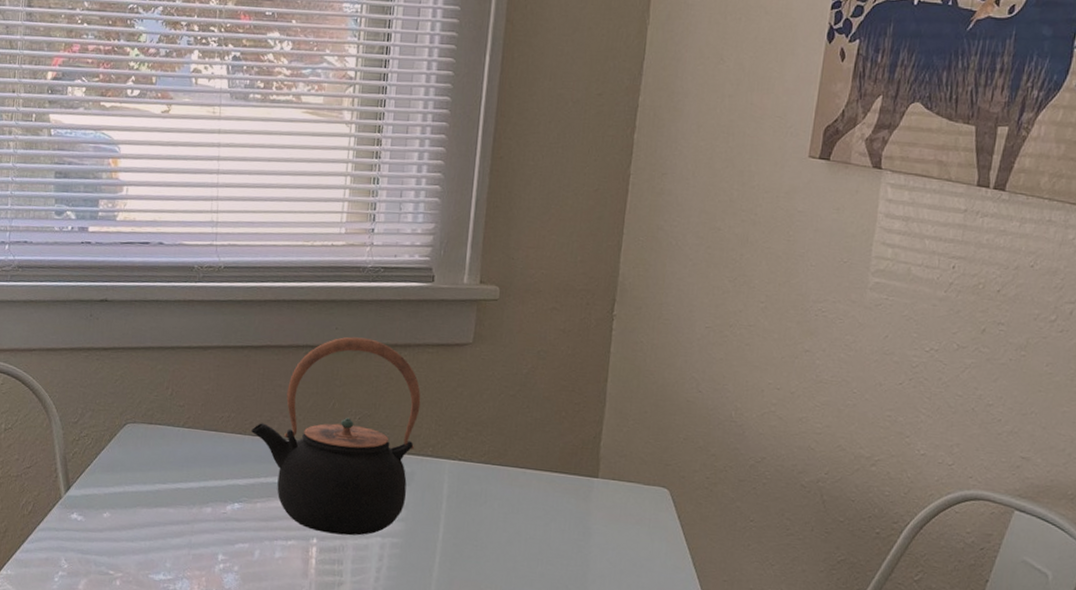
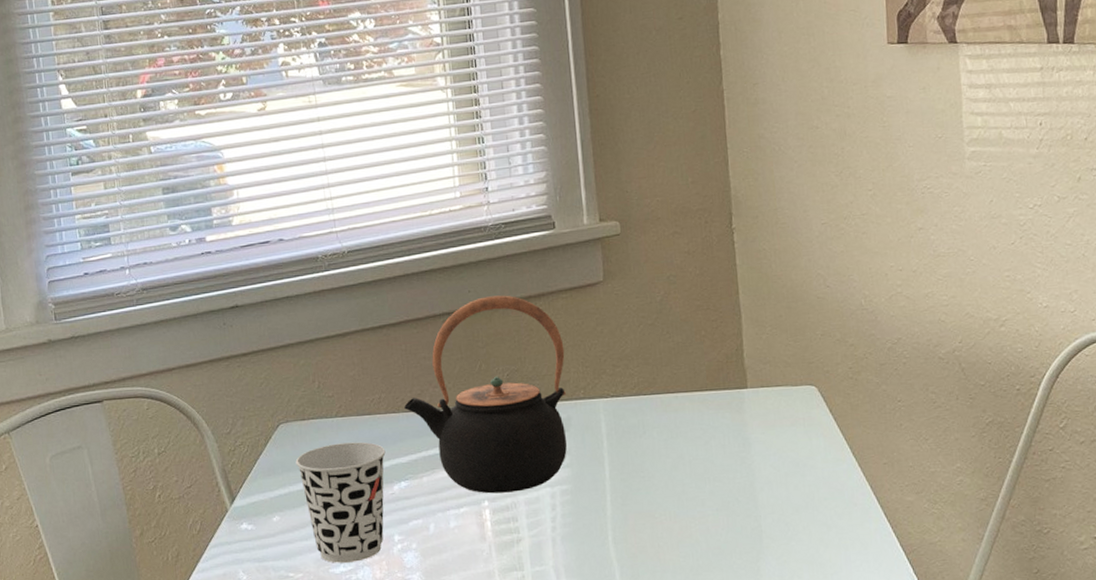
cup: none [135,452,225,573] -> present [295,442,386,563]

